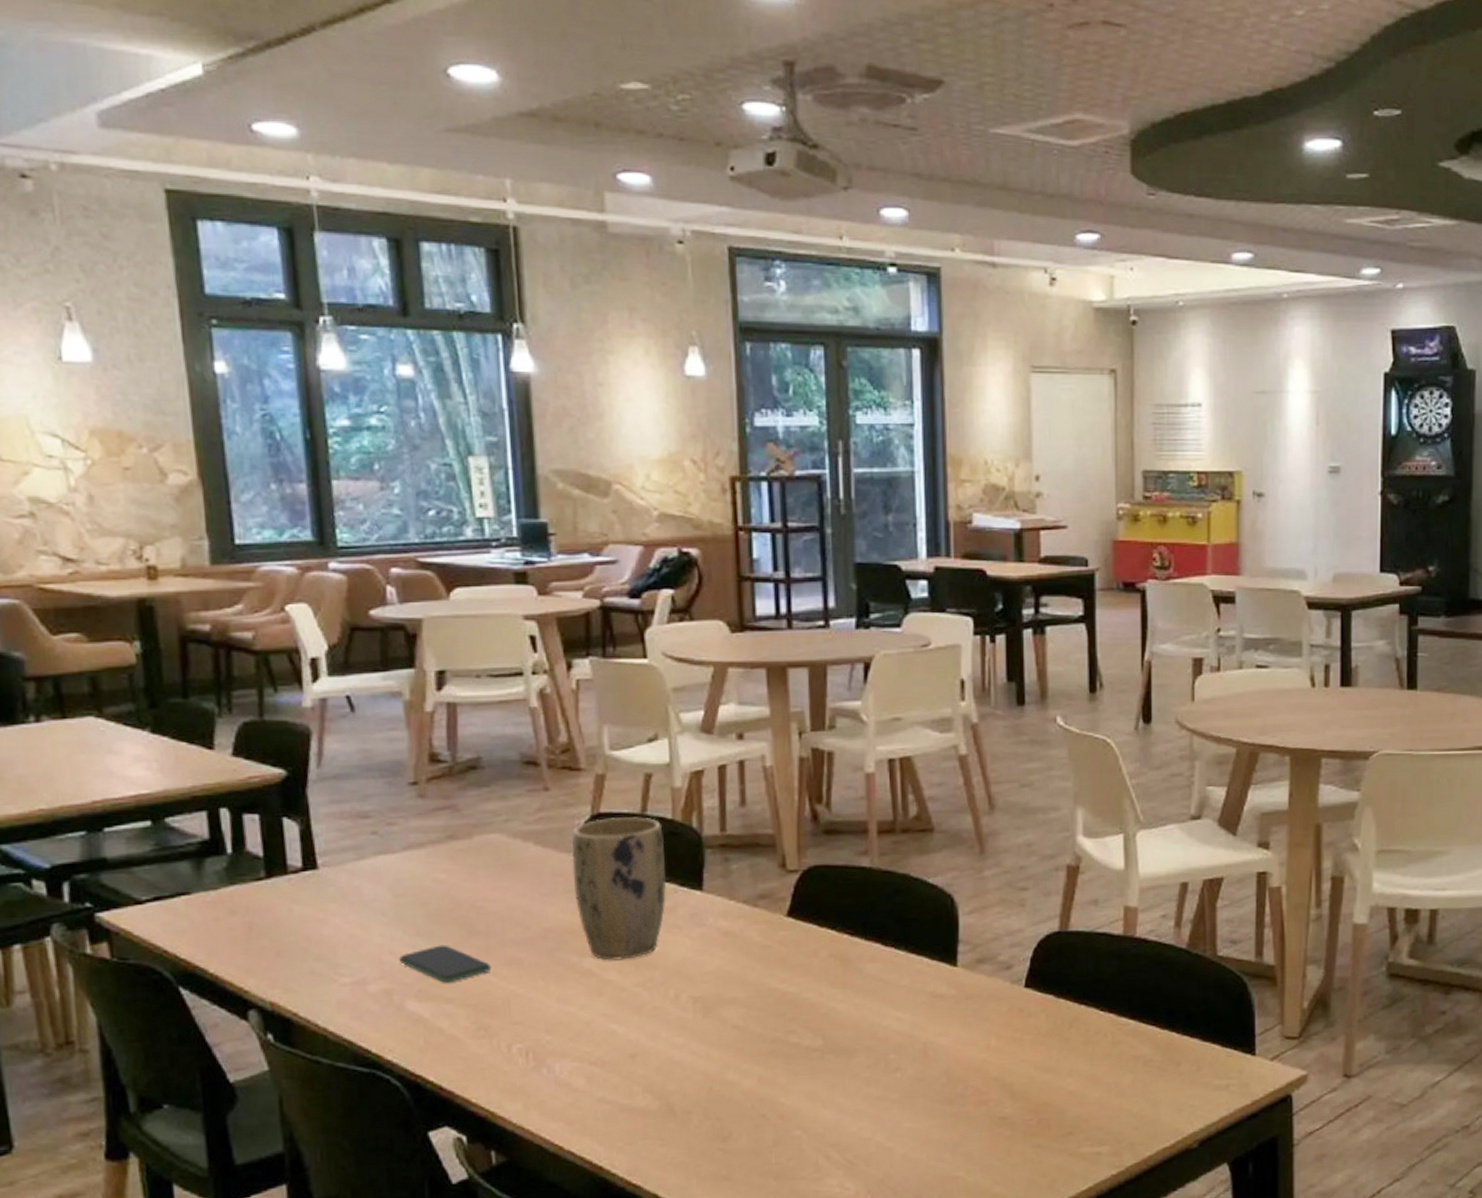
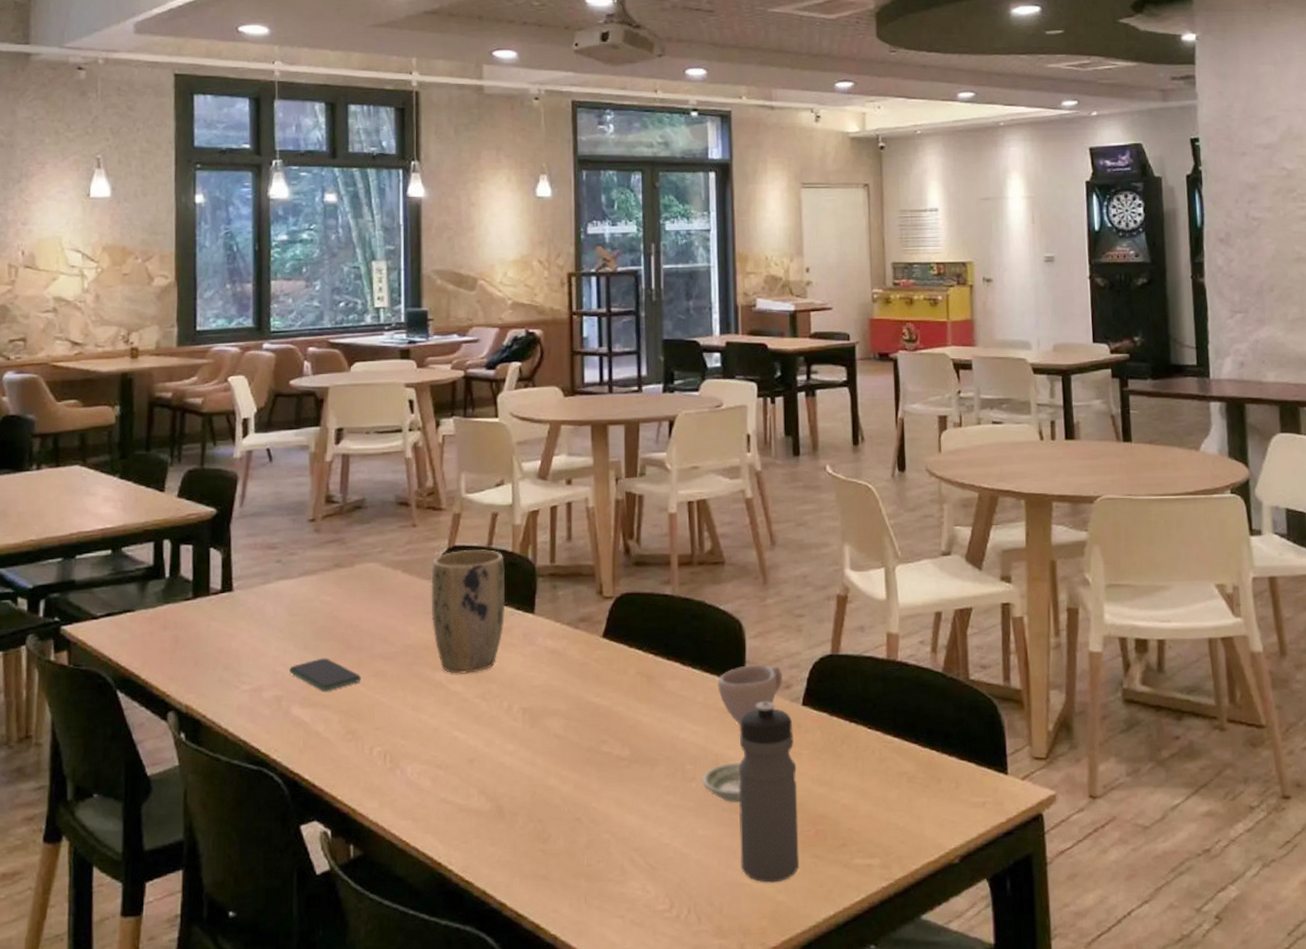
saucer: none [908,1051,953,1093] -> present [702,763,741,802]
cup: none [926,943,1002,1009] -> present [718,664,783,724]
water bottle: none [950,983,1020,1175] -> present [738,701,799,883]

